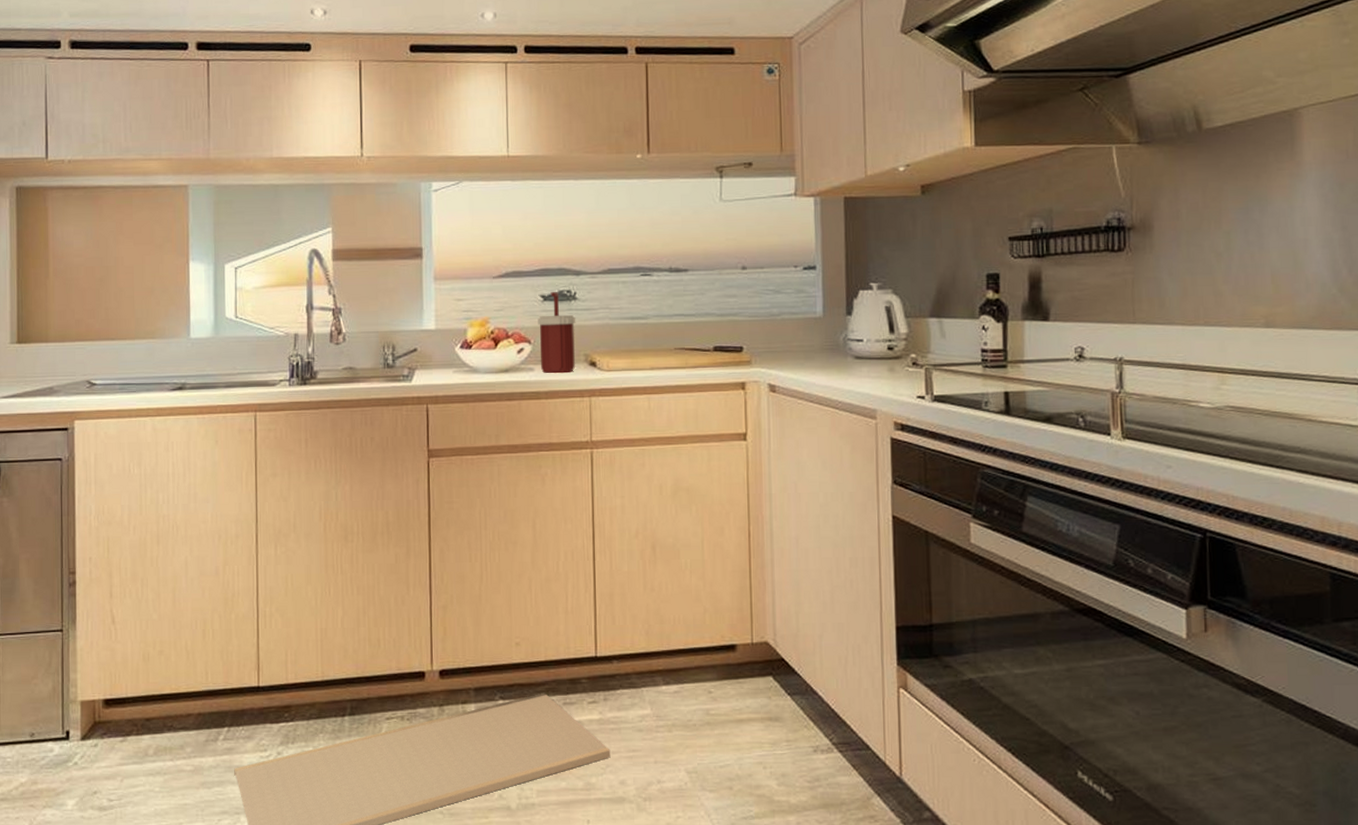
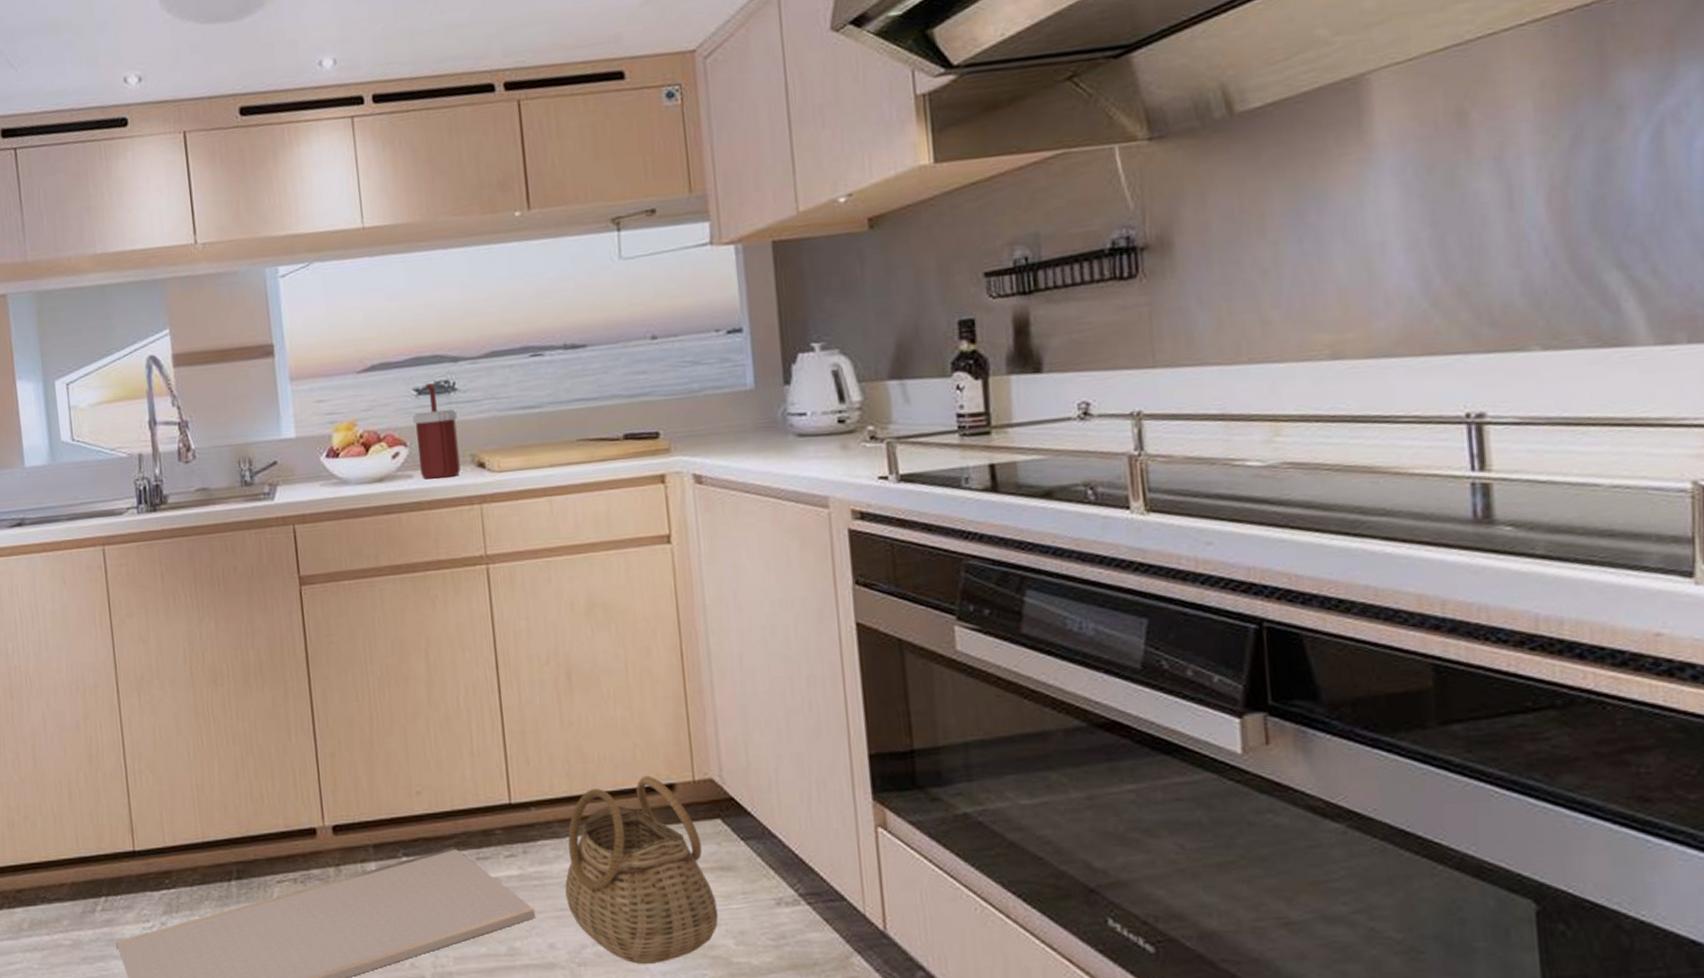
basket: none [637,637,765,800] -> present [565,775,718,964]

